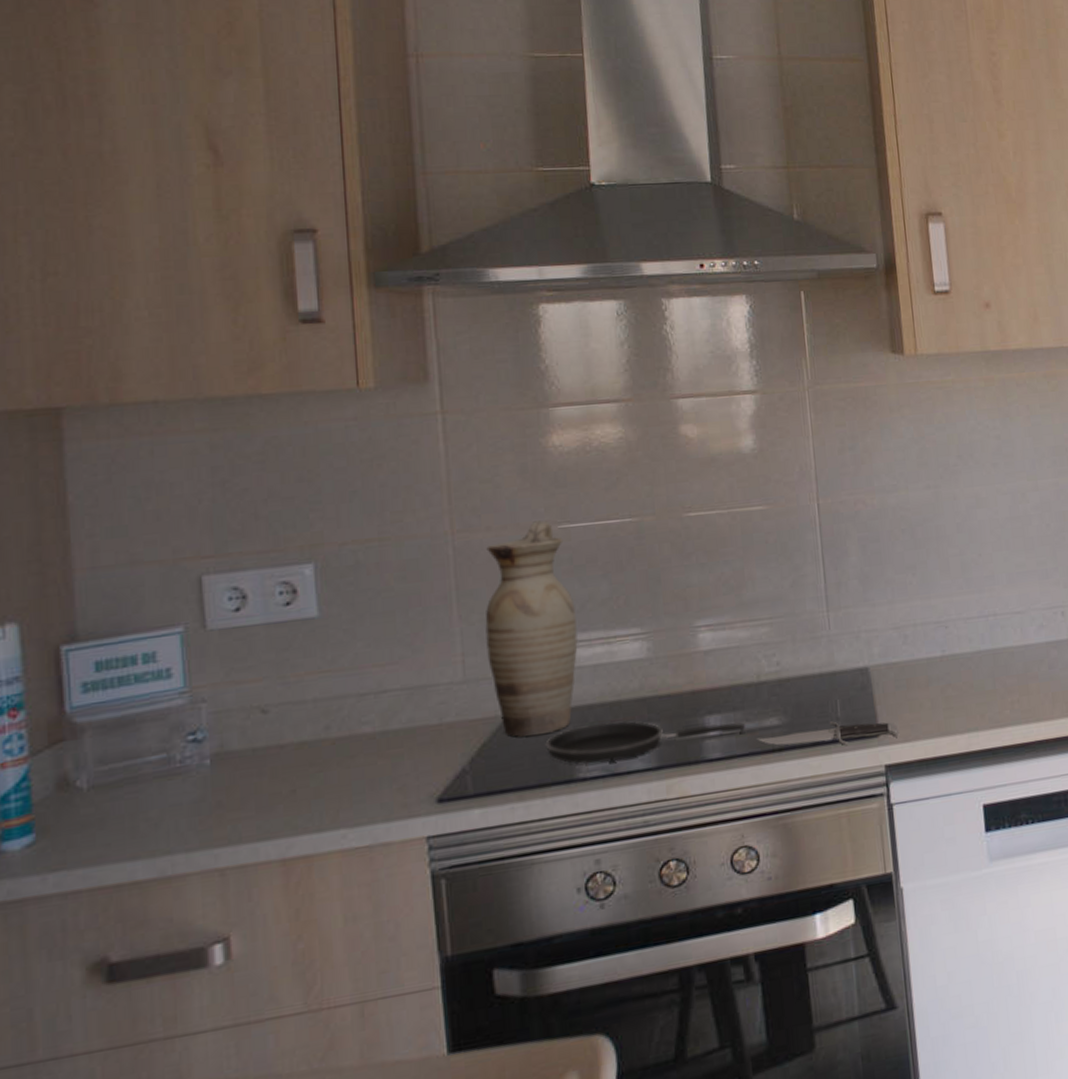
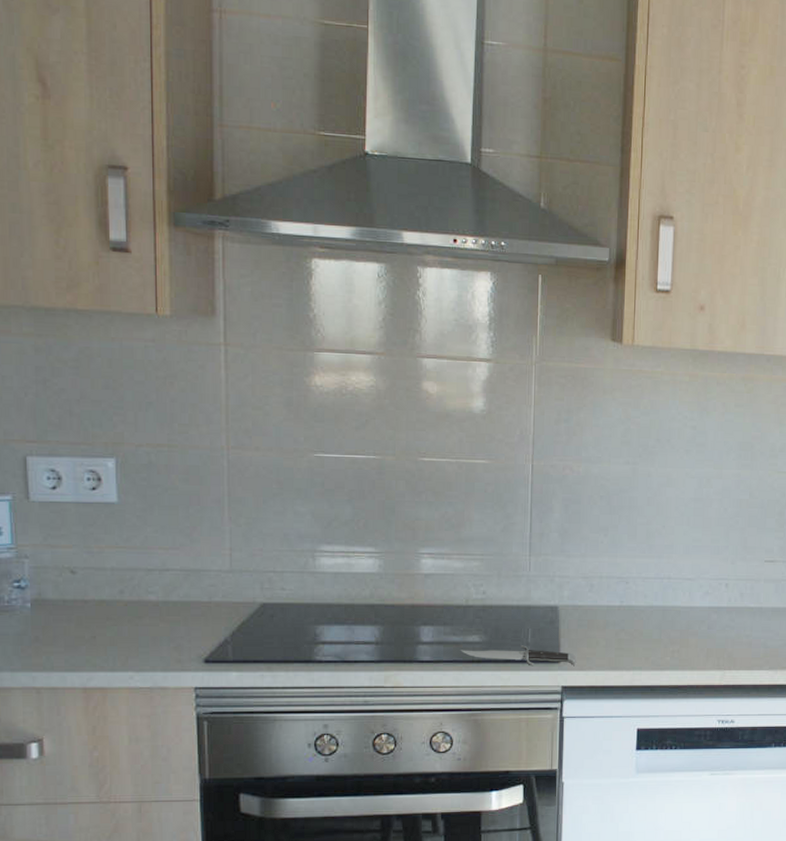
ceramic jug: present [485,520,578,737] -> none [250,448,323,622]
frying pan: present [545,721,745,765] -> none [291,619,452,651]

